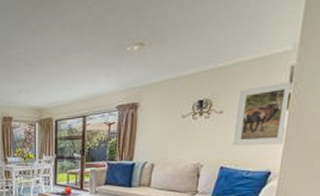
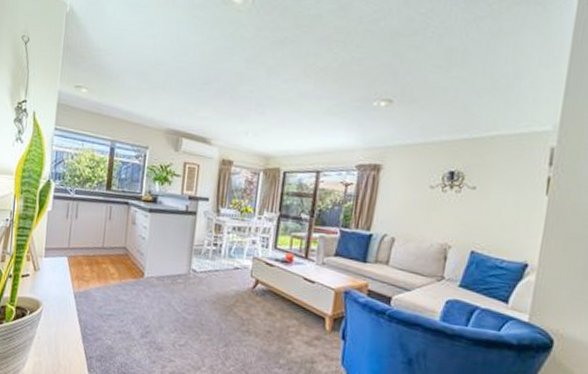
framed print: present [231,81,291,146] -> none [484,163,551,234]

